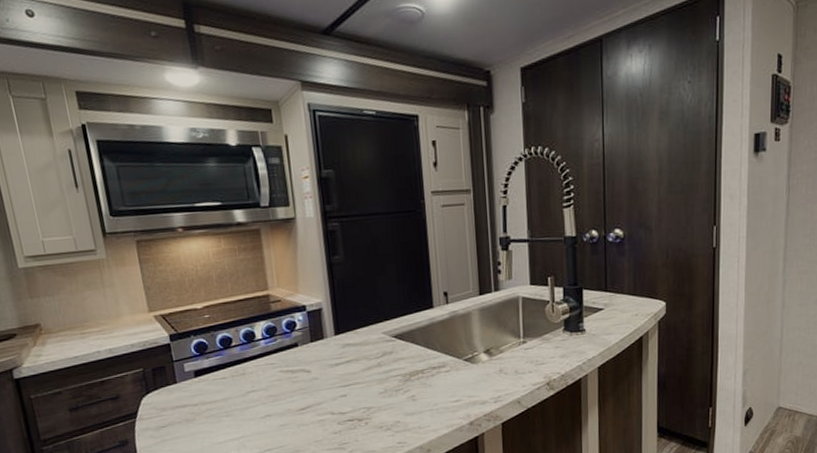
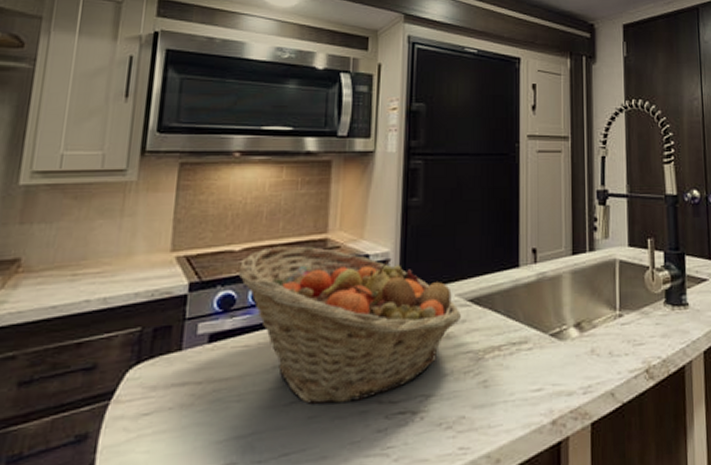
fruit basket: none [203,302,389,416] -> present [238,246,462,405]

